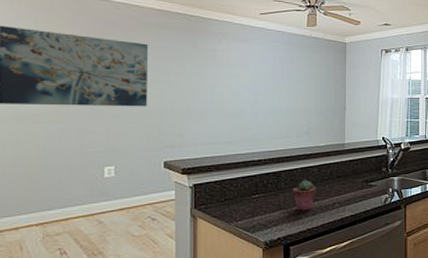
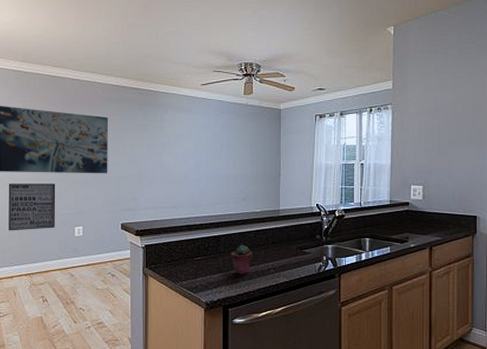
wall art: none [12,118,79,174] -> present [8,183,56,231]

